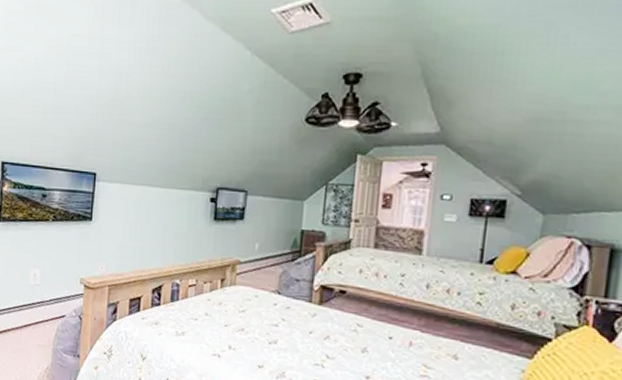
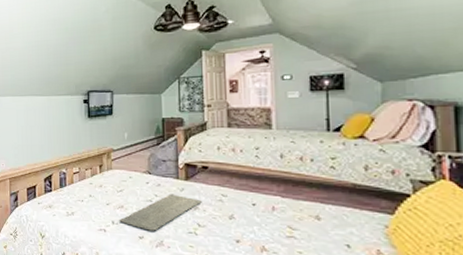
bath mat: none [237,319,334,360] -> present [119,194,202,231]

